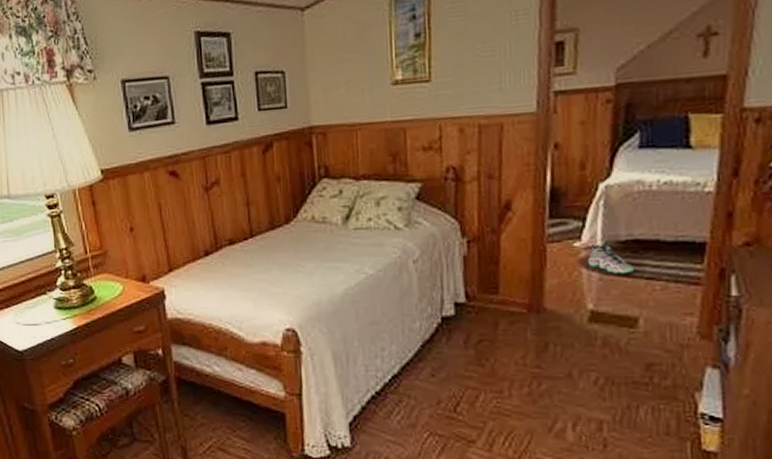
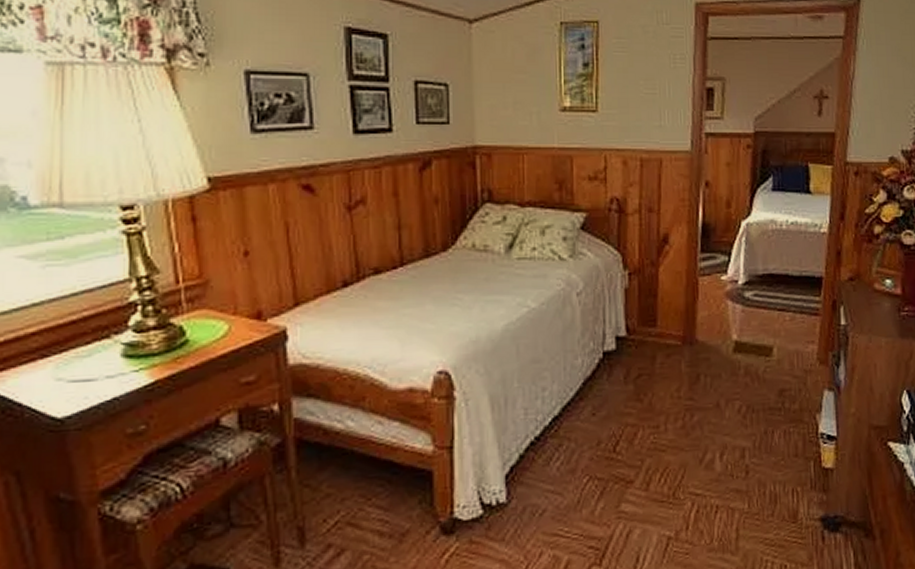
sneaker: present [587,239,634,274] -> none [732,273,769,306]

